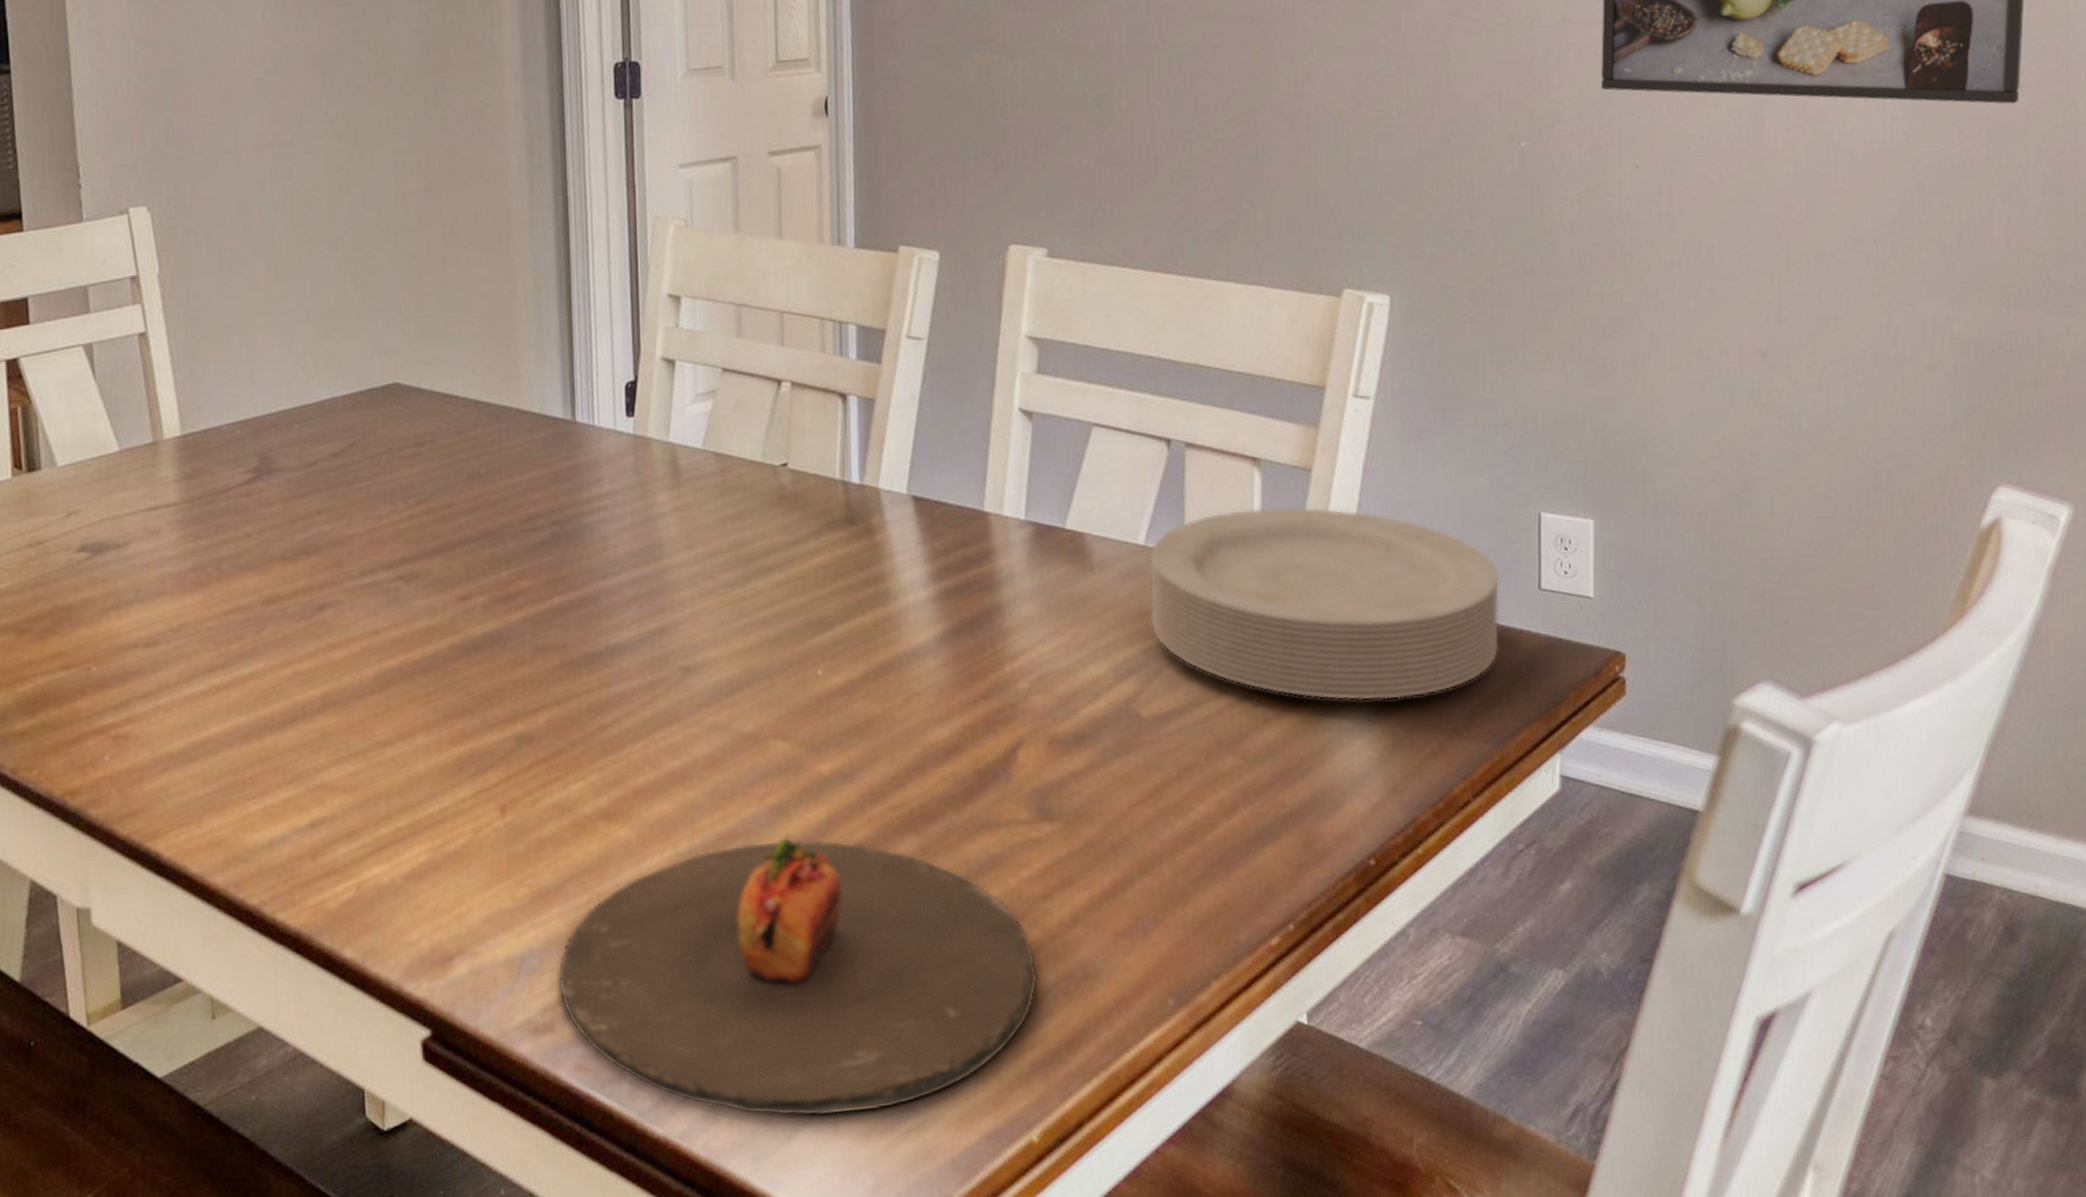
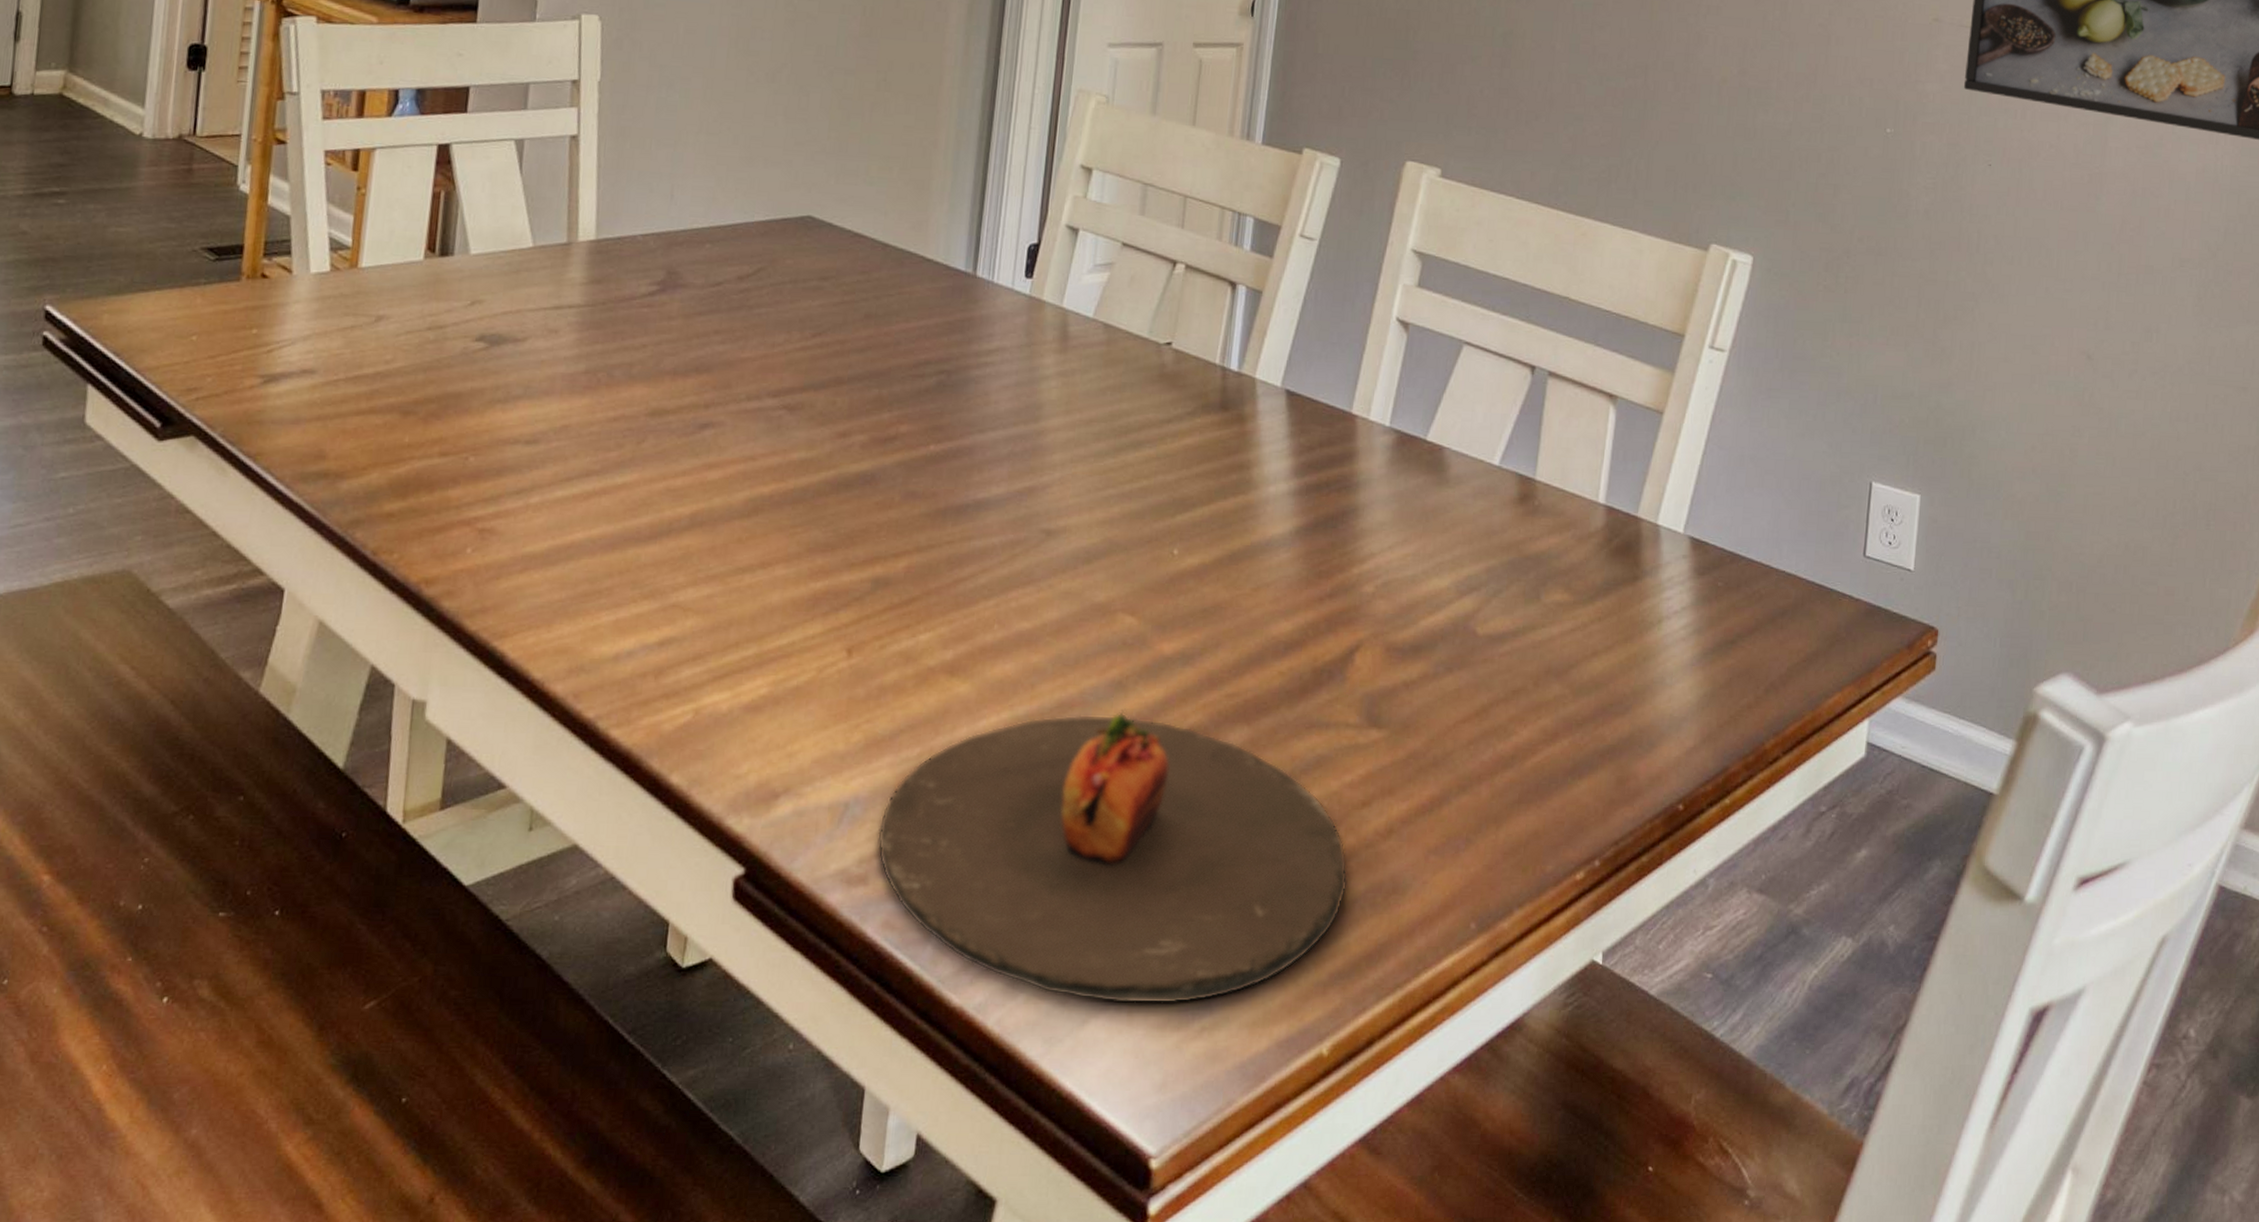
plate: present [1149,506,1500,701] -> none [1496,442,1829,648]

